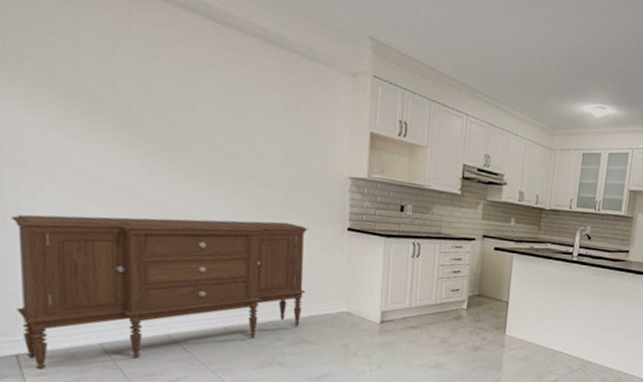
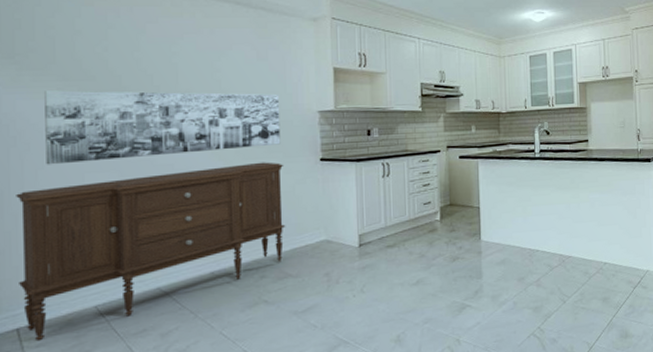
wall art: none [42,106,309,207] -> present [45,90,281,165]

